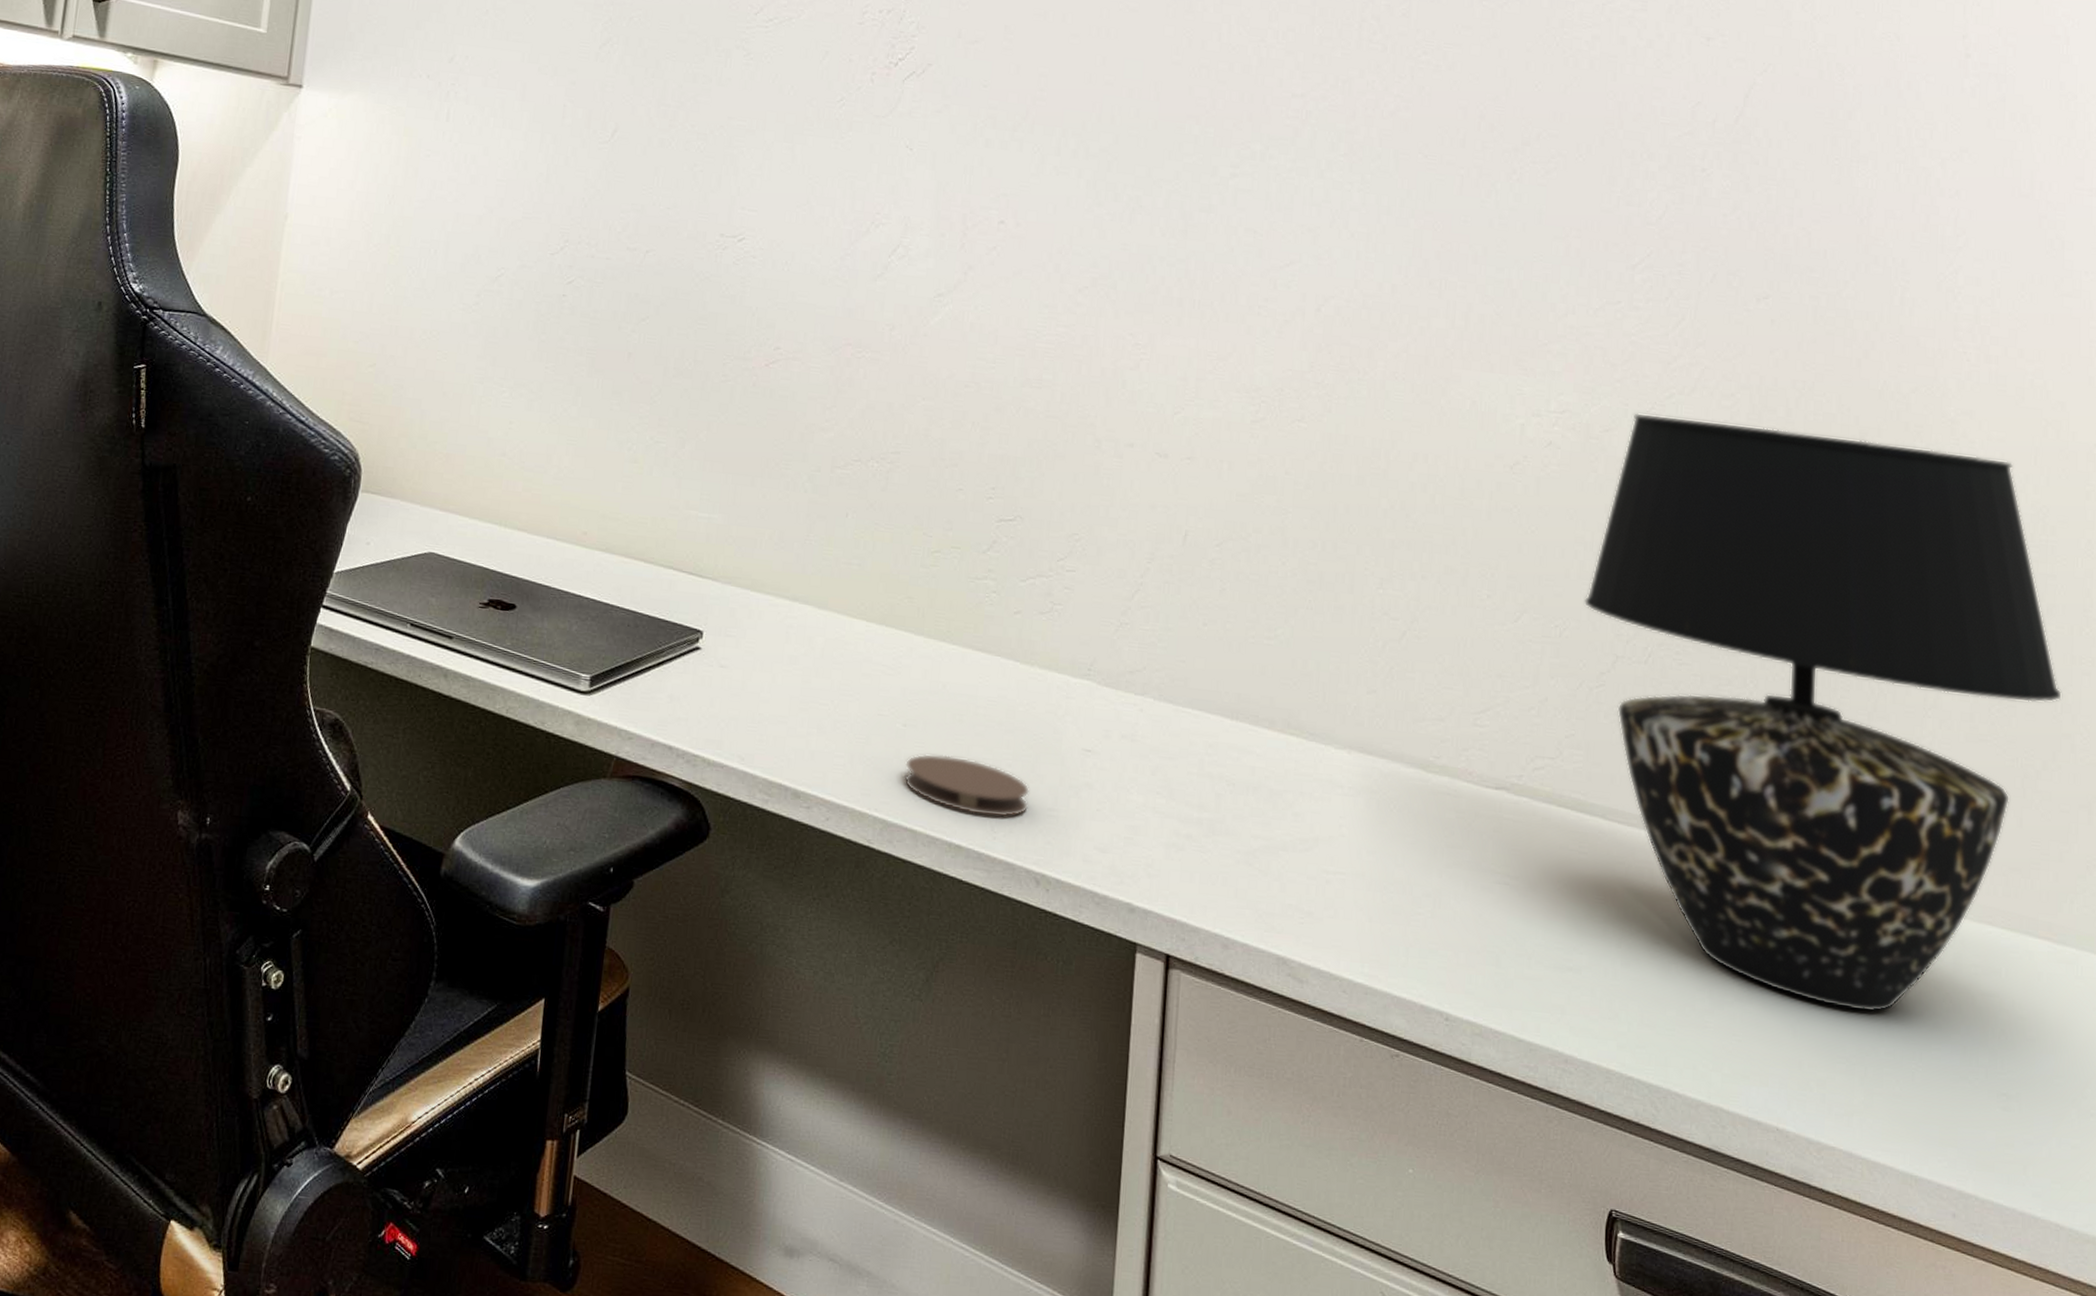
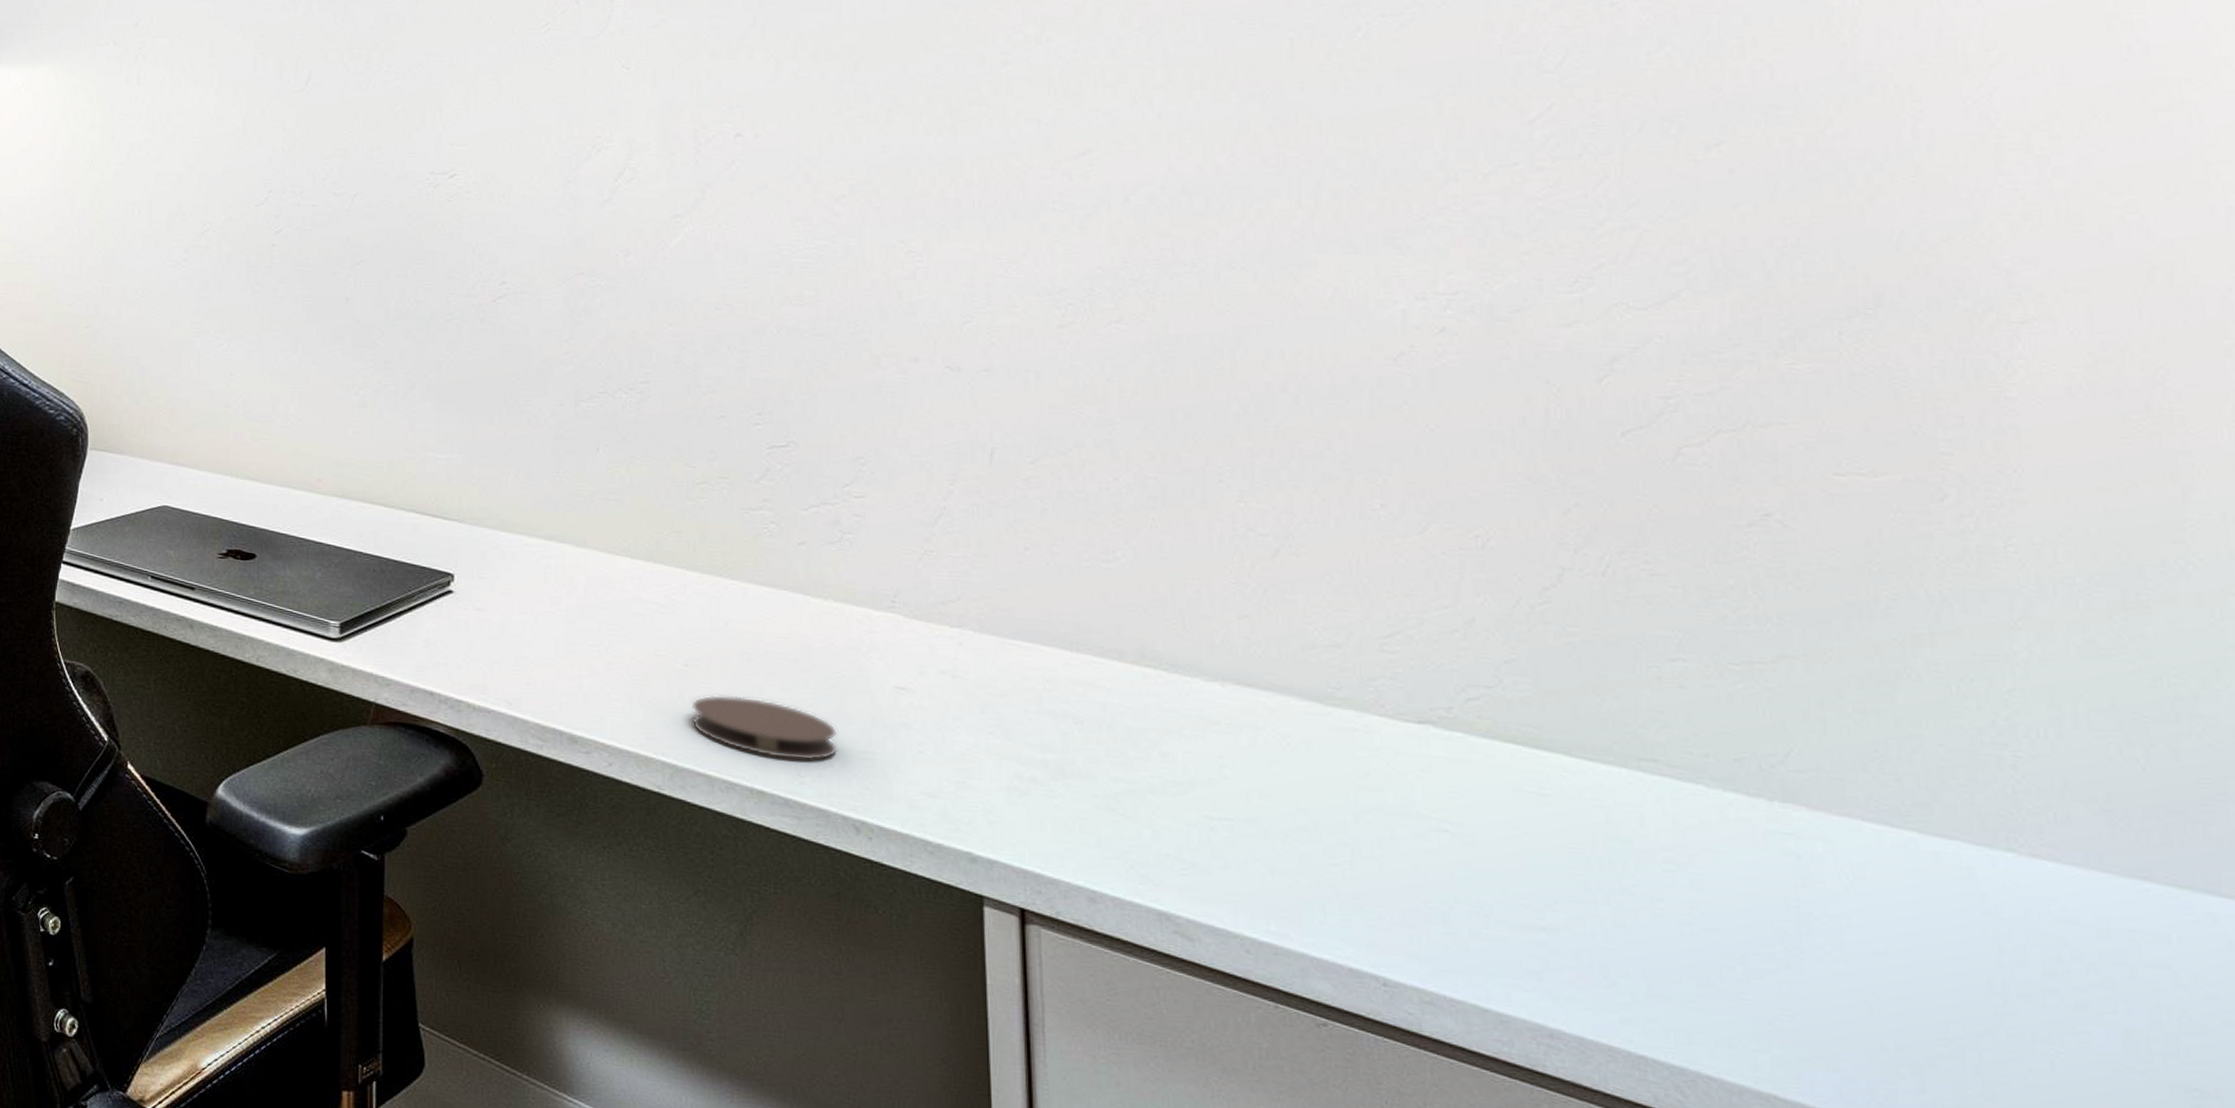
table lamp: present [1583,413,2062,1013] -> none [1510,288,2219,986]

